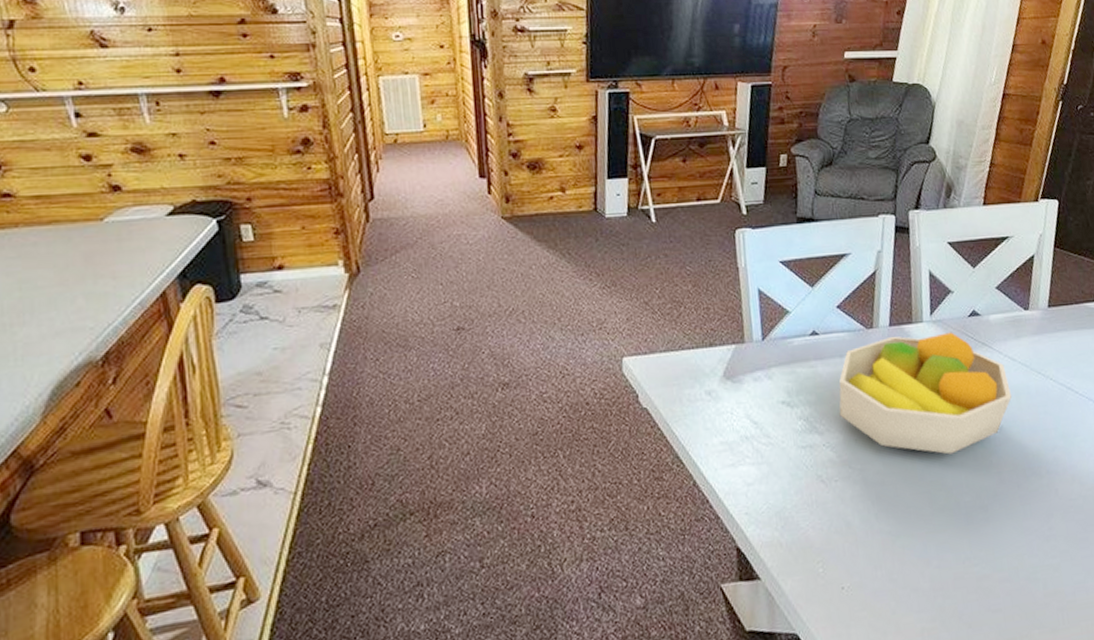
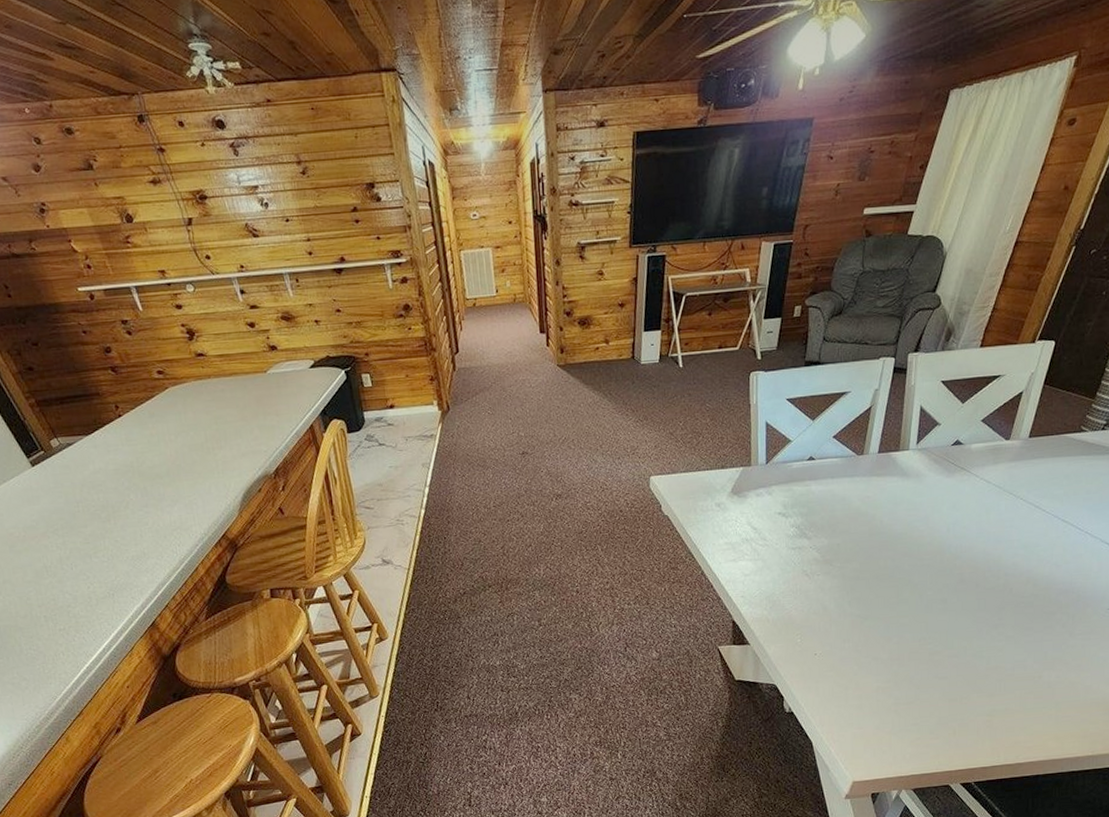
fruit bowl: present [839,332,1012,455] -> none [826,458,982,558]

